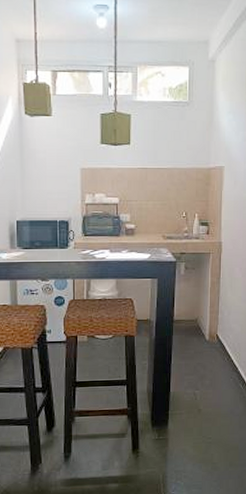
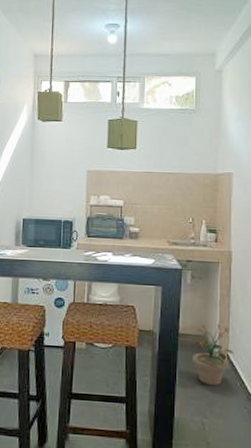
potted plant: none [186,309,222,362] -> present [192,324,234,385]

